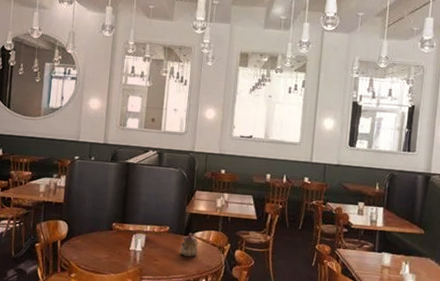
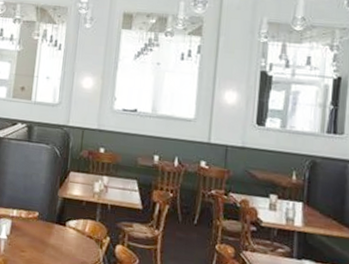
teapot: present [180,233,199,257] -> none [50,221,72,250]

